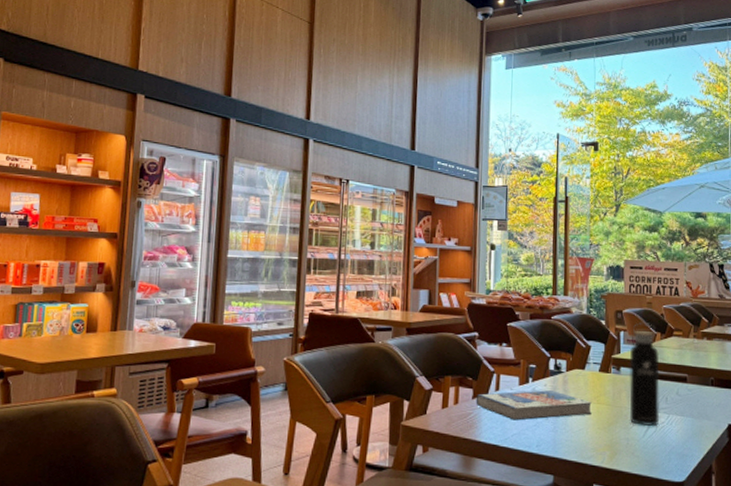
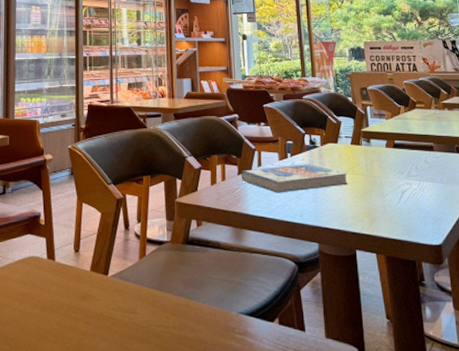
water bottle: present [629,322,660,427] -> none [377,97,412,194]

